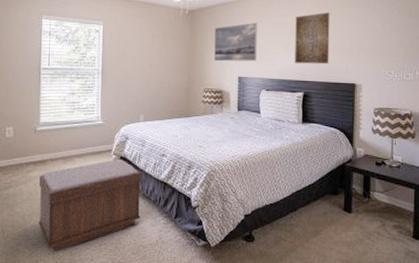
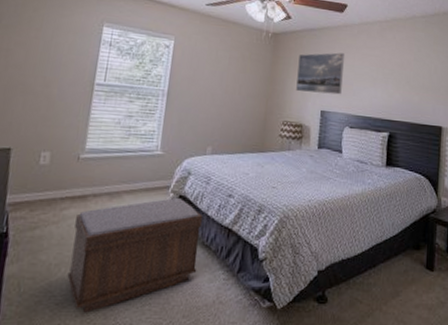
wall art: present [295,12,330,64] -> none [381,48,419,104]

